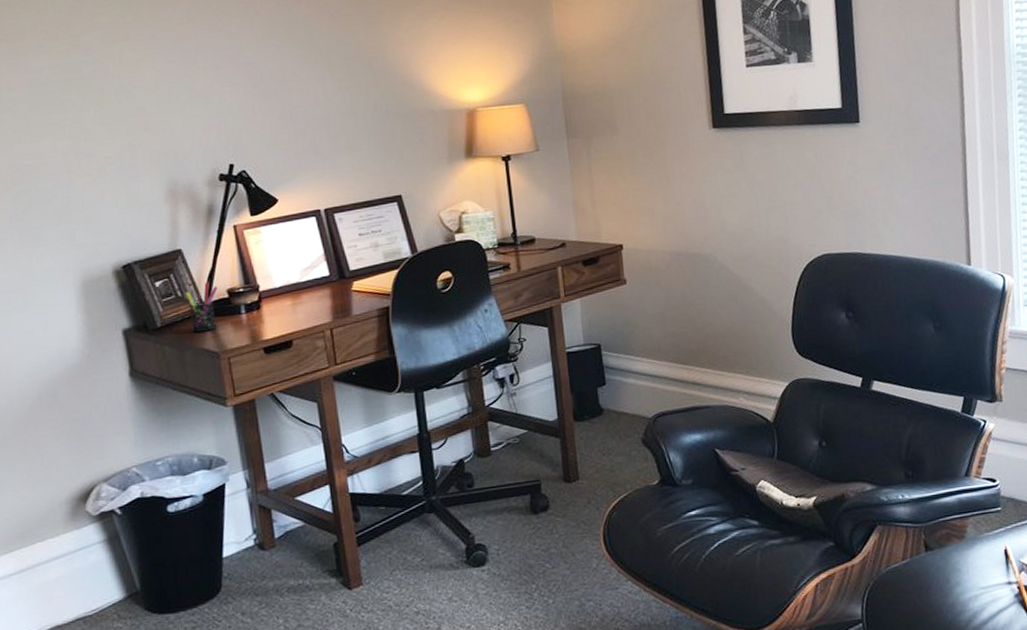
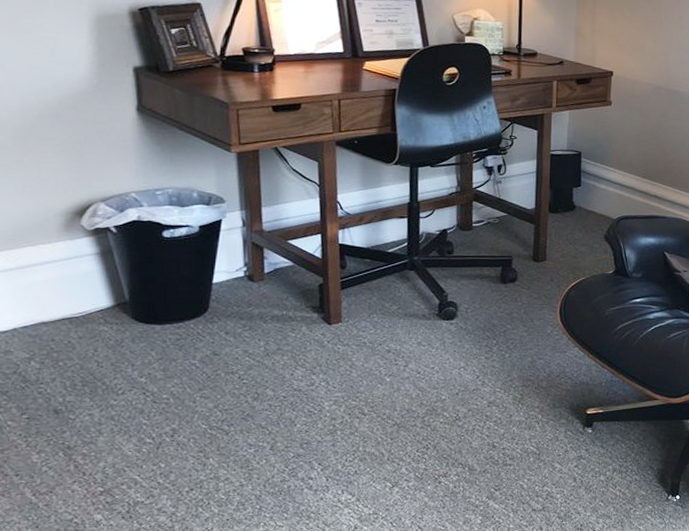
pen holder: present [185,283,218,333] -> none [200,38,233,83]

